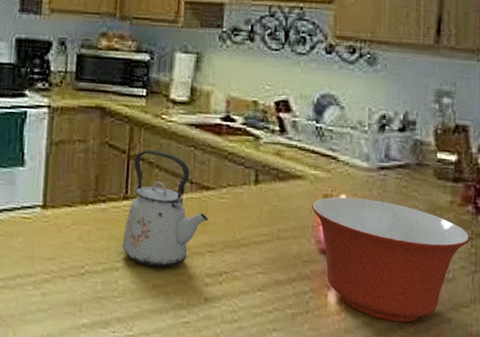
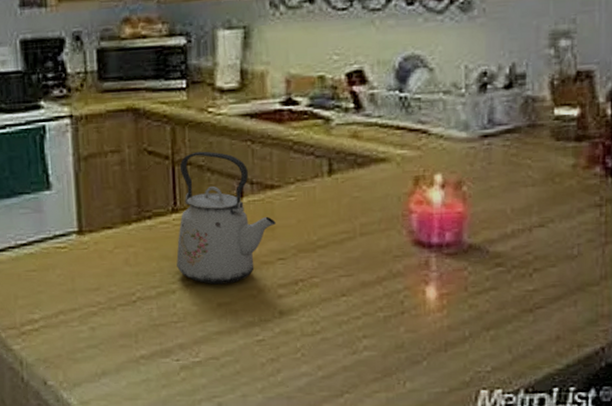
mixing bowl: present [311,197,470,322] -> none [400,175,598,311]

